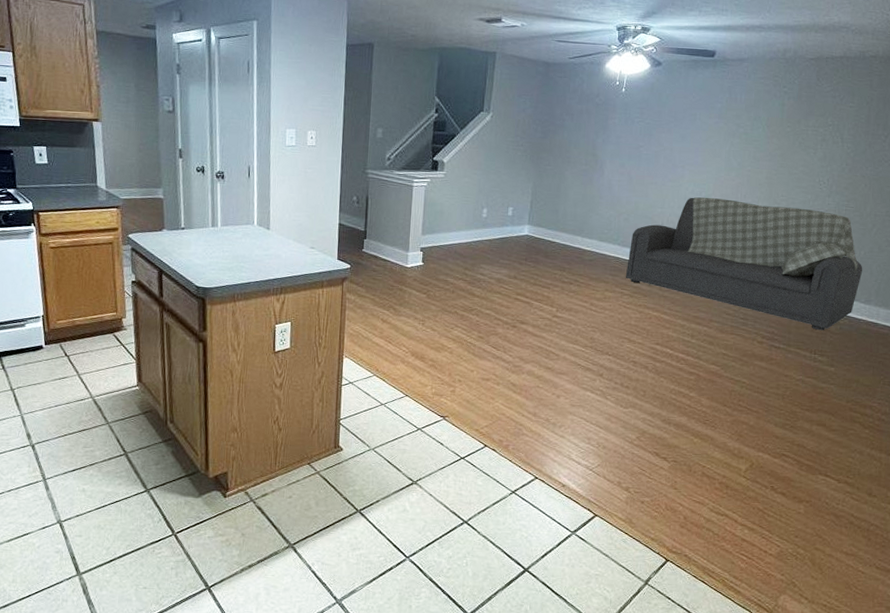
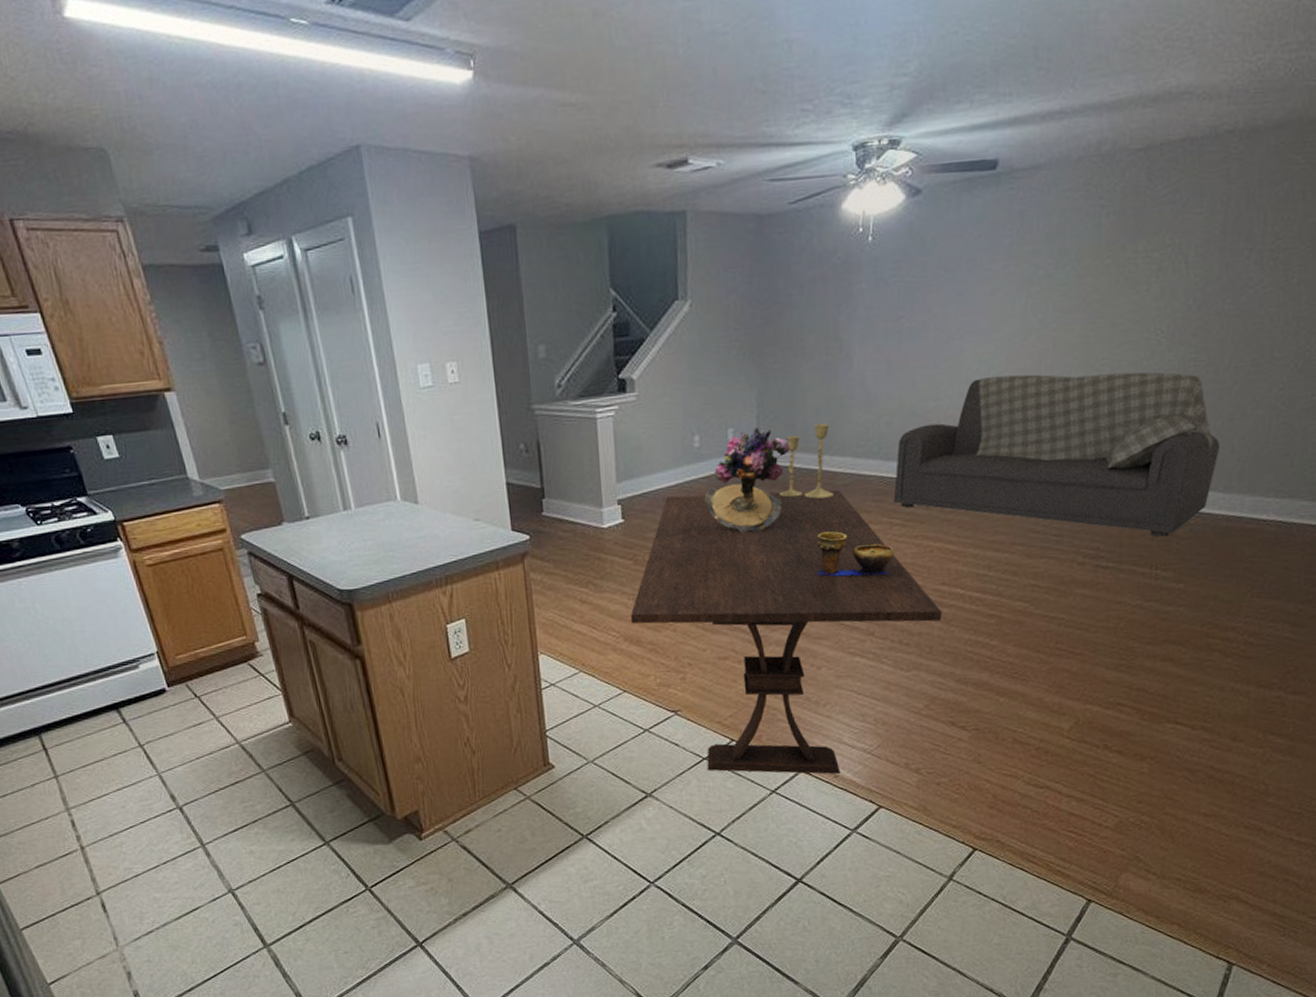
dining table: none [418,250,655,484] -> present [630,489,942,774]
bouquet: none [485,208,553,286] -> present [704,426,790,534]
candlestick: none [542,213,583,268] -> present [780,423,833,499]
decorative bowl: none [564,293,623,331] -> present [816,531,895,577]

